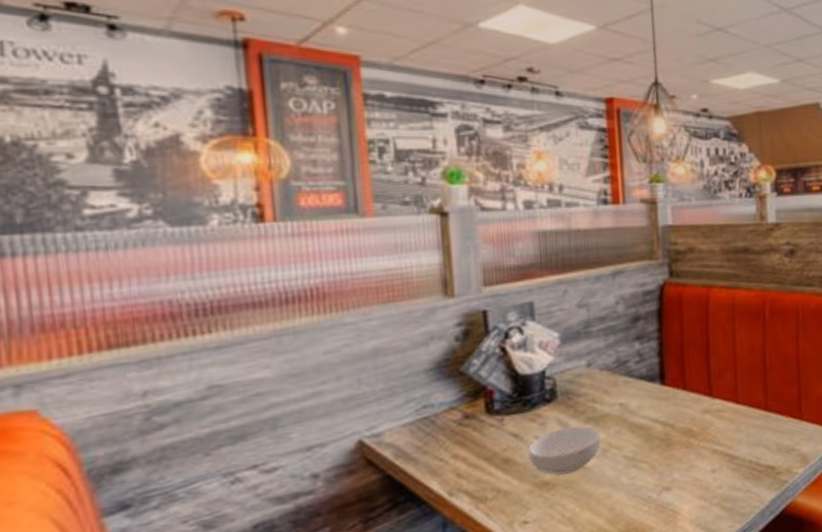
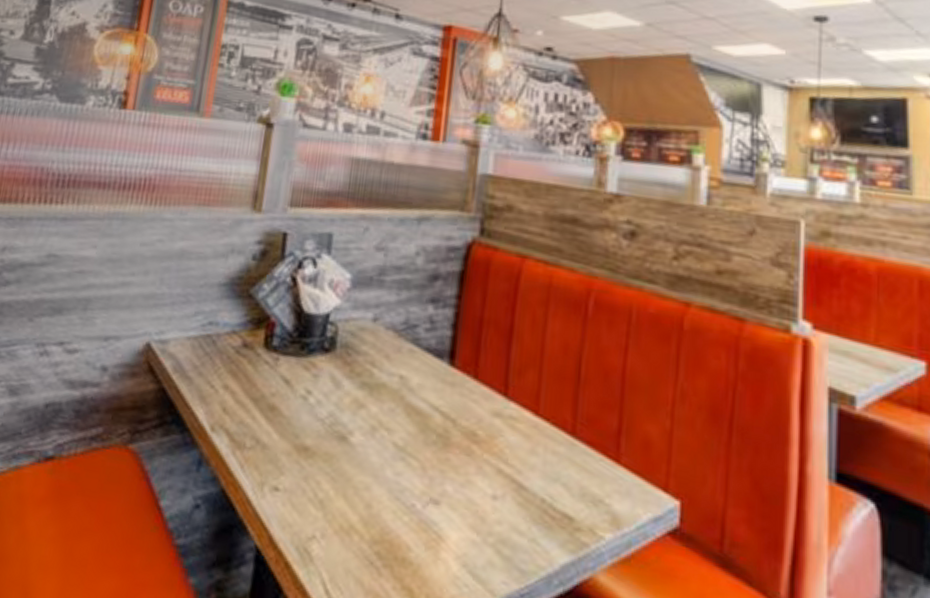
cereal bowl: present [528,425,601,475] -> none [294,386,373,445]

